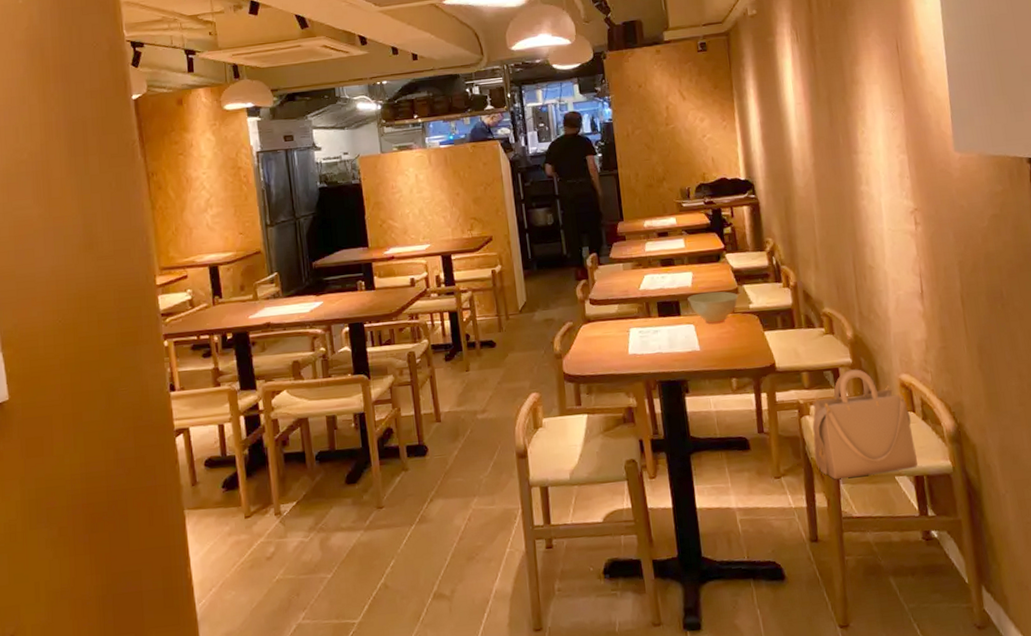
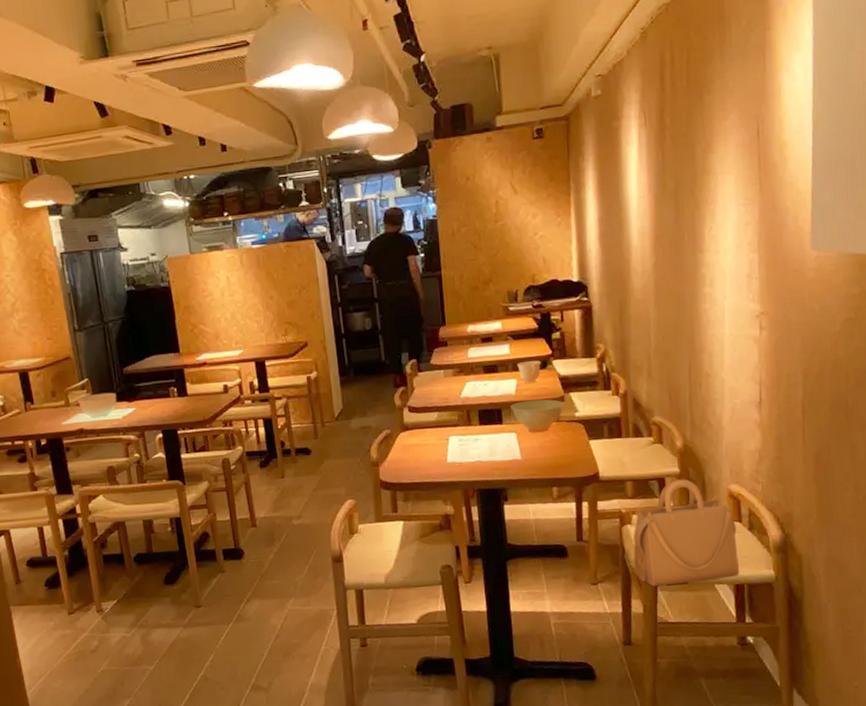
bowl: none [266,286,305,312] -> present [78,392,117,419]
teacup: none [691,254,715,277] -> present [516,360,541,384]

